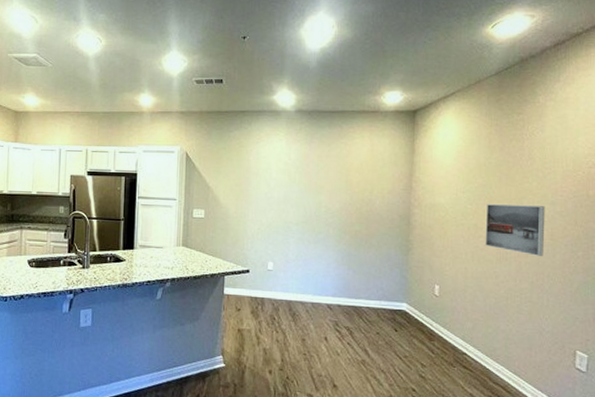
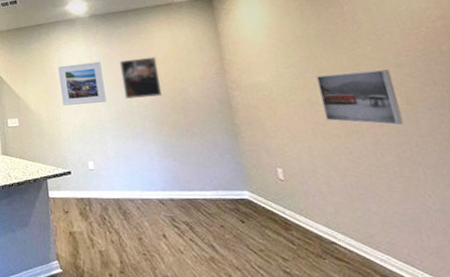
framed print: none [253,159,298,204] -> present [58,61,107,106]
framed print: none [315,163,352,206] -> present [119,56,162,100]

